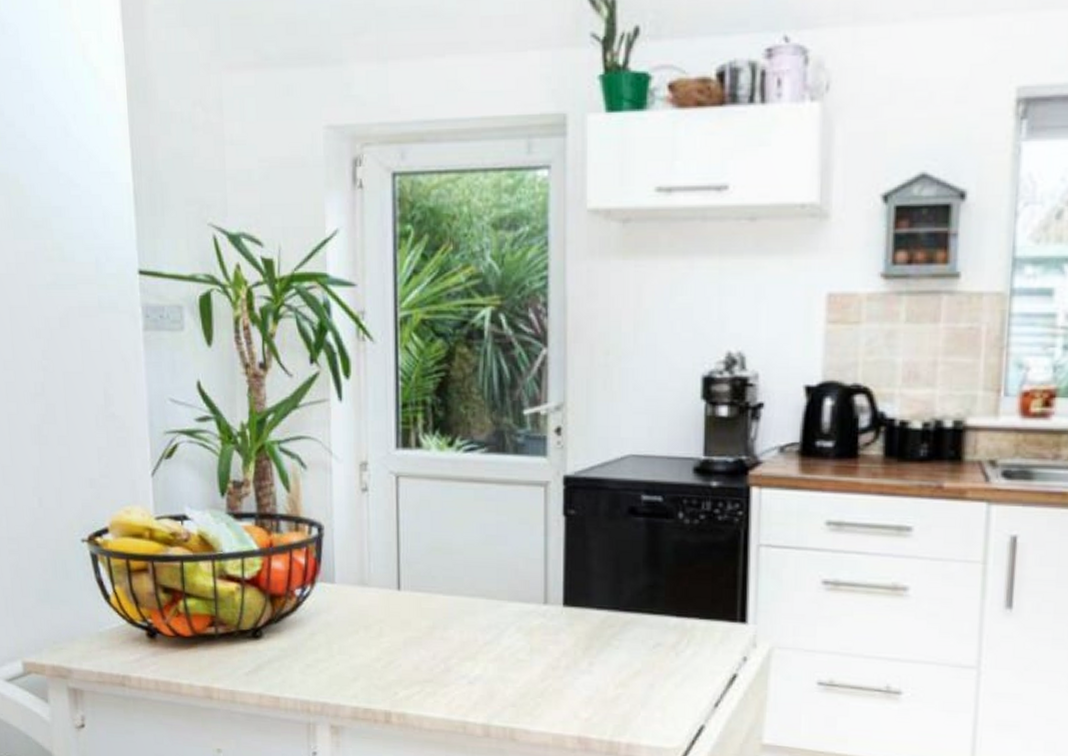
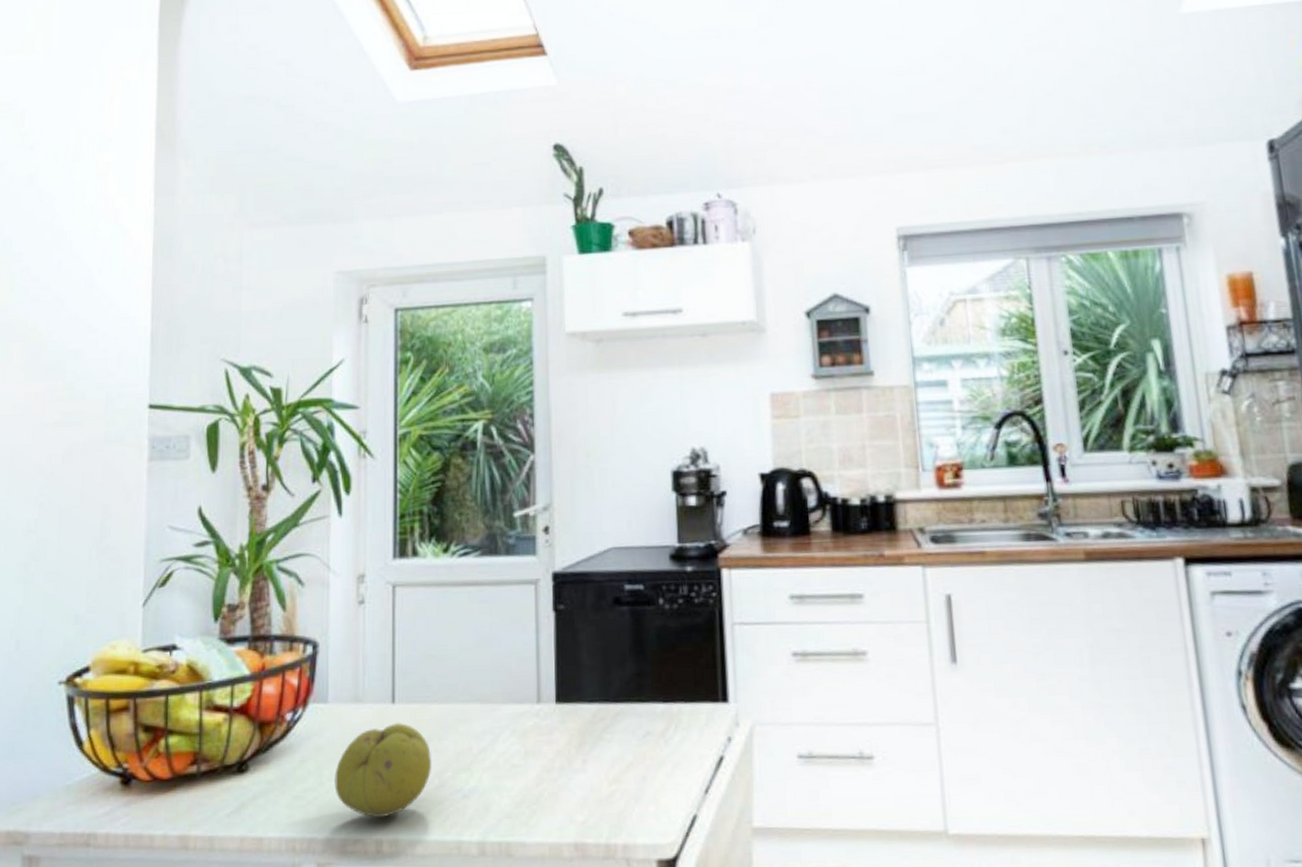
fruit: none [344,608,437,692] -> present [334,722,431,818]

